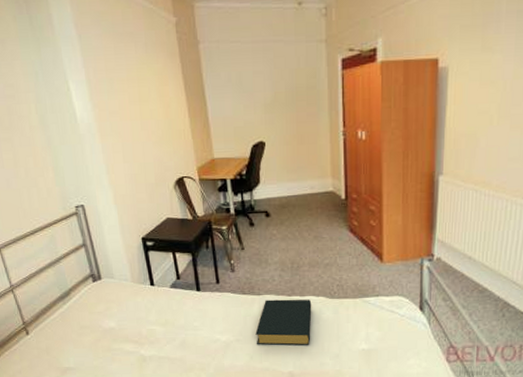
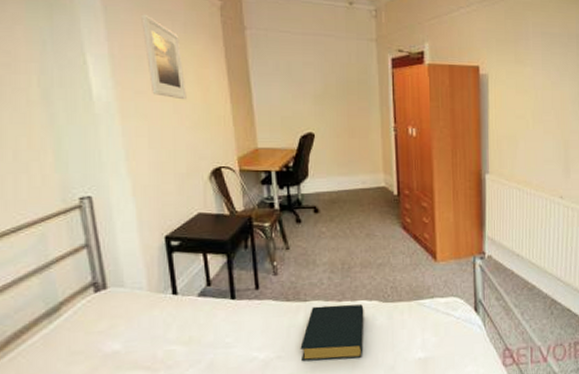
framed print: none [109,38,151,117] -> present [141,14,187,100]

